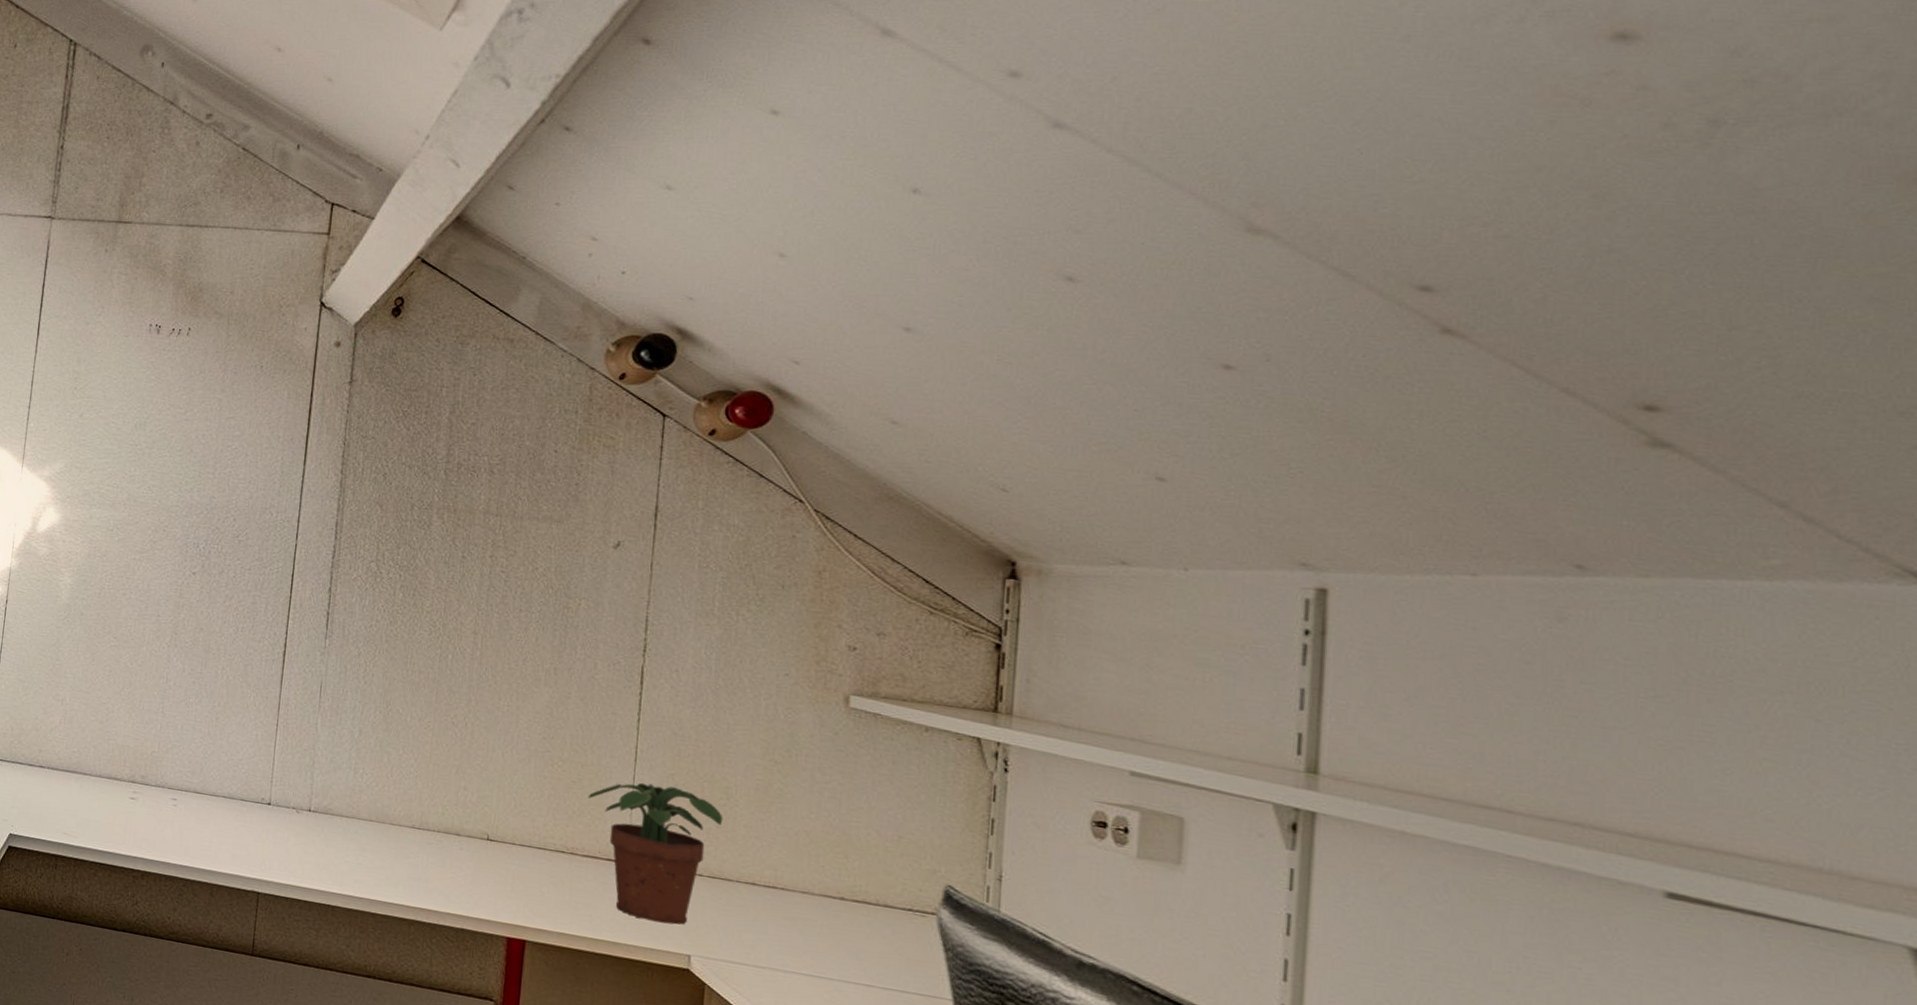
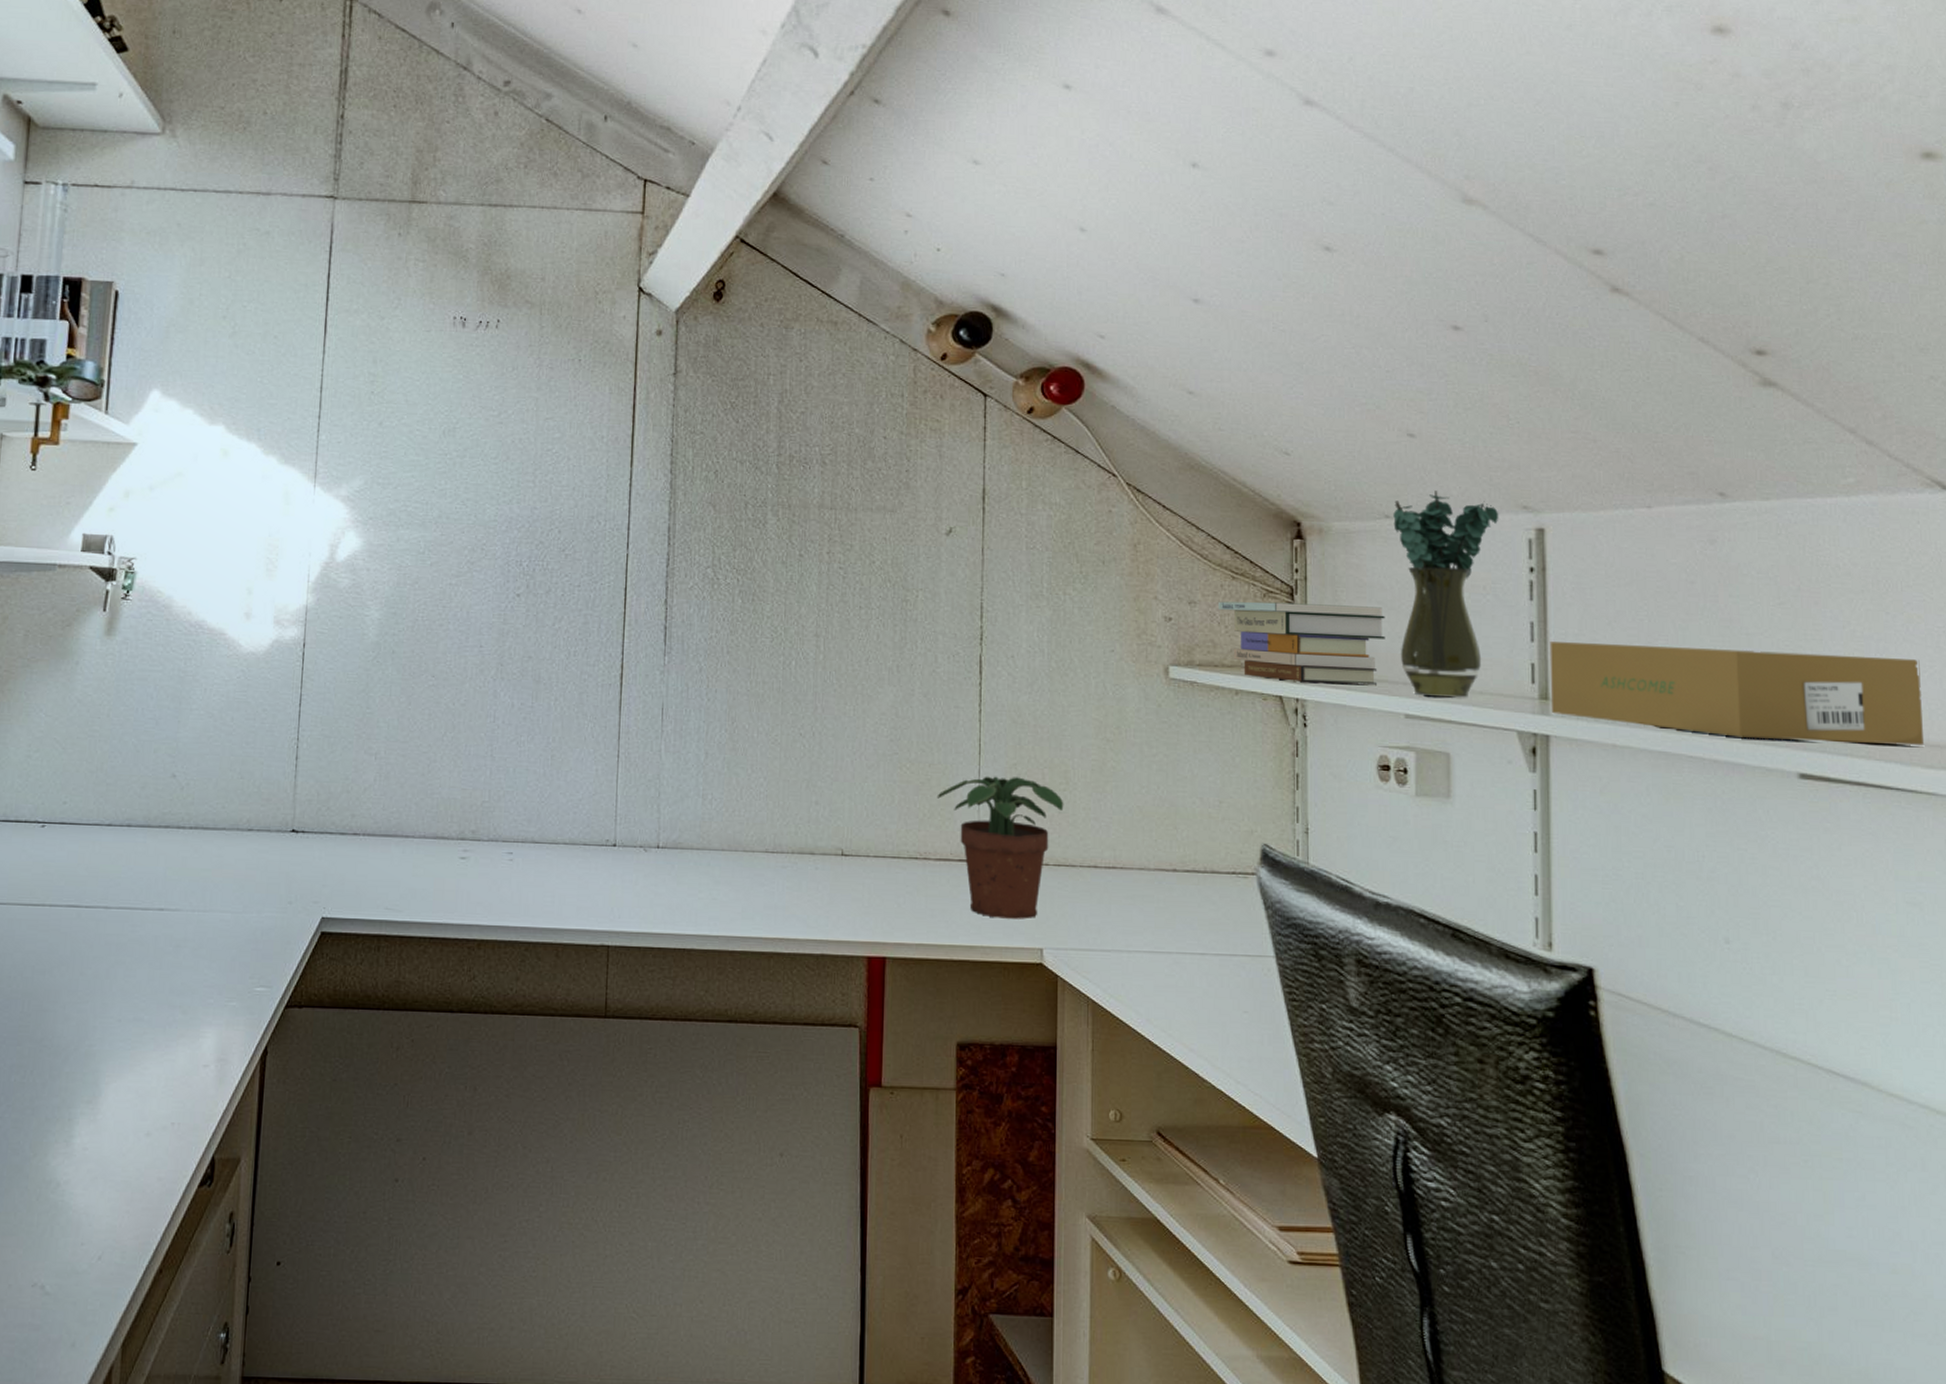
books: none [910,635,1113,737] -> present [1217,601,1385,685]
vase: none [1129,539,1269,762] -> present [1393,491,1499,698]
box: none [1320,712,1864,880] -> present [1549,642,1923,745]

